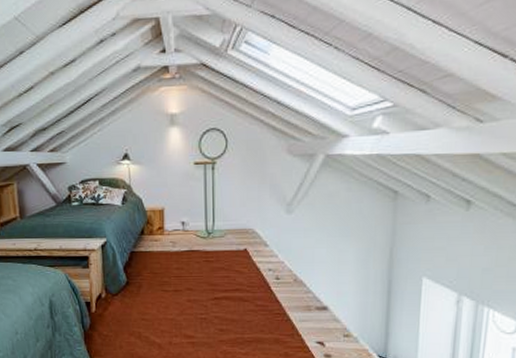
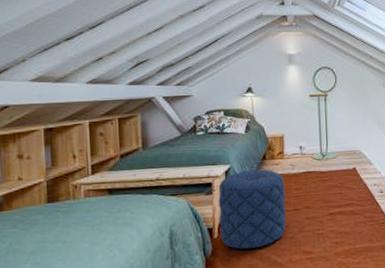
pouf: none [95,245,166,326] -> present [218,169,287,249]

